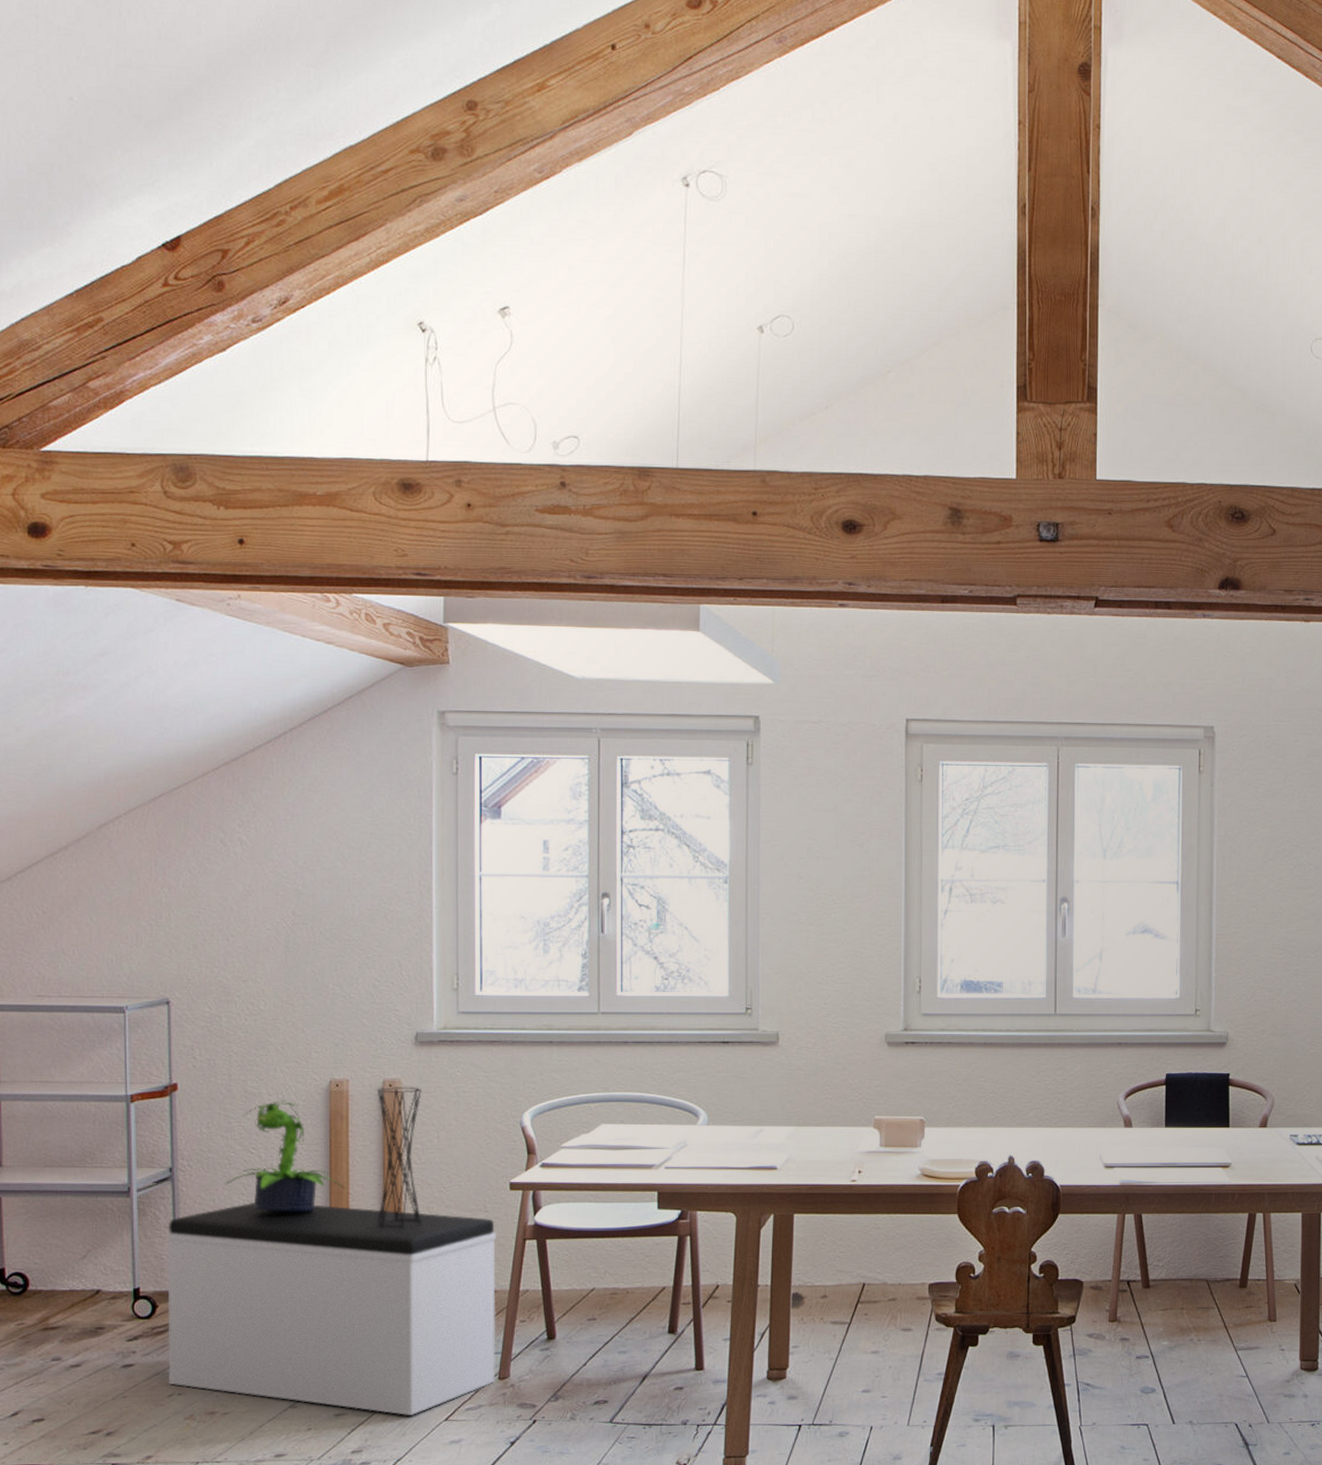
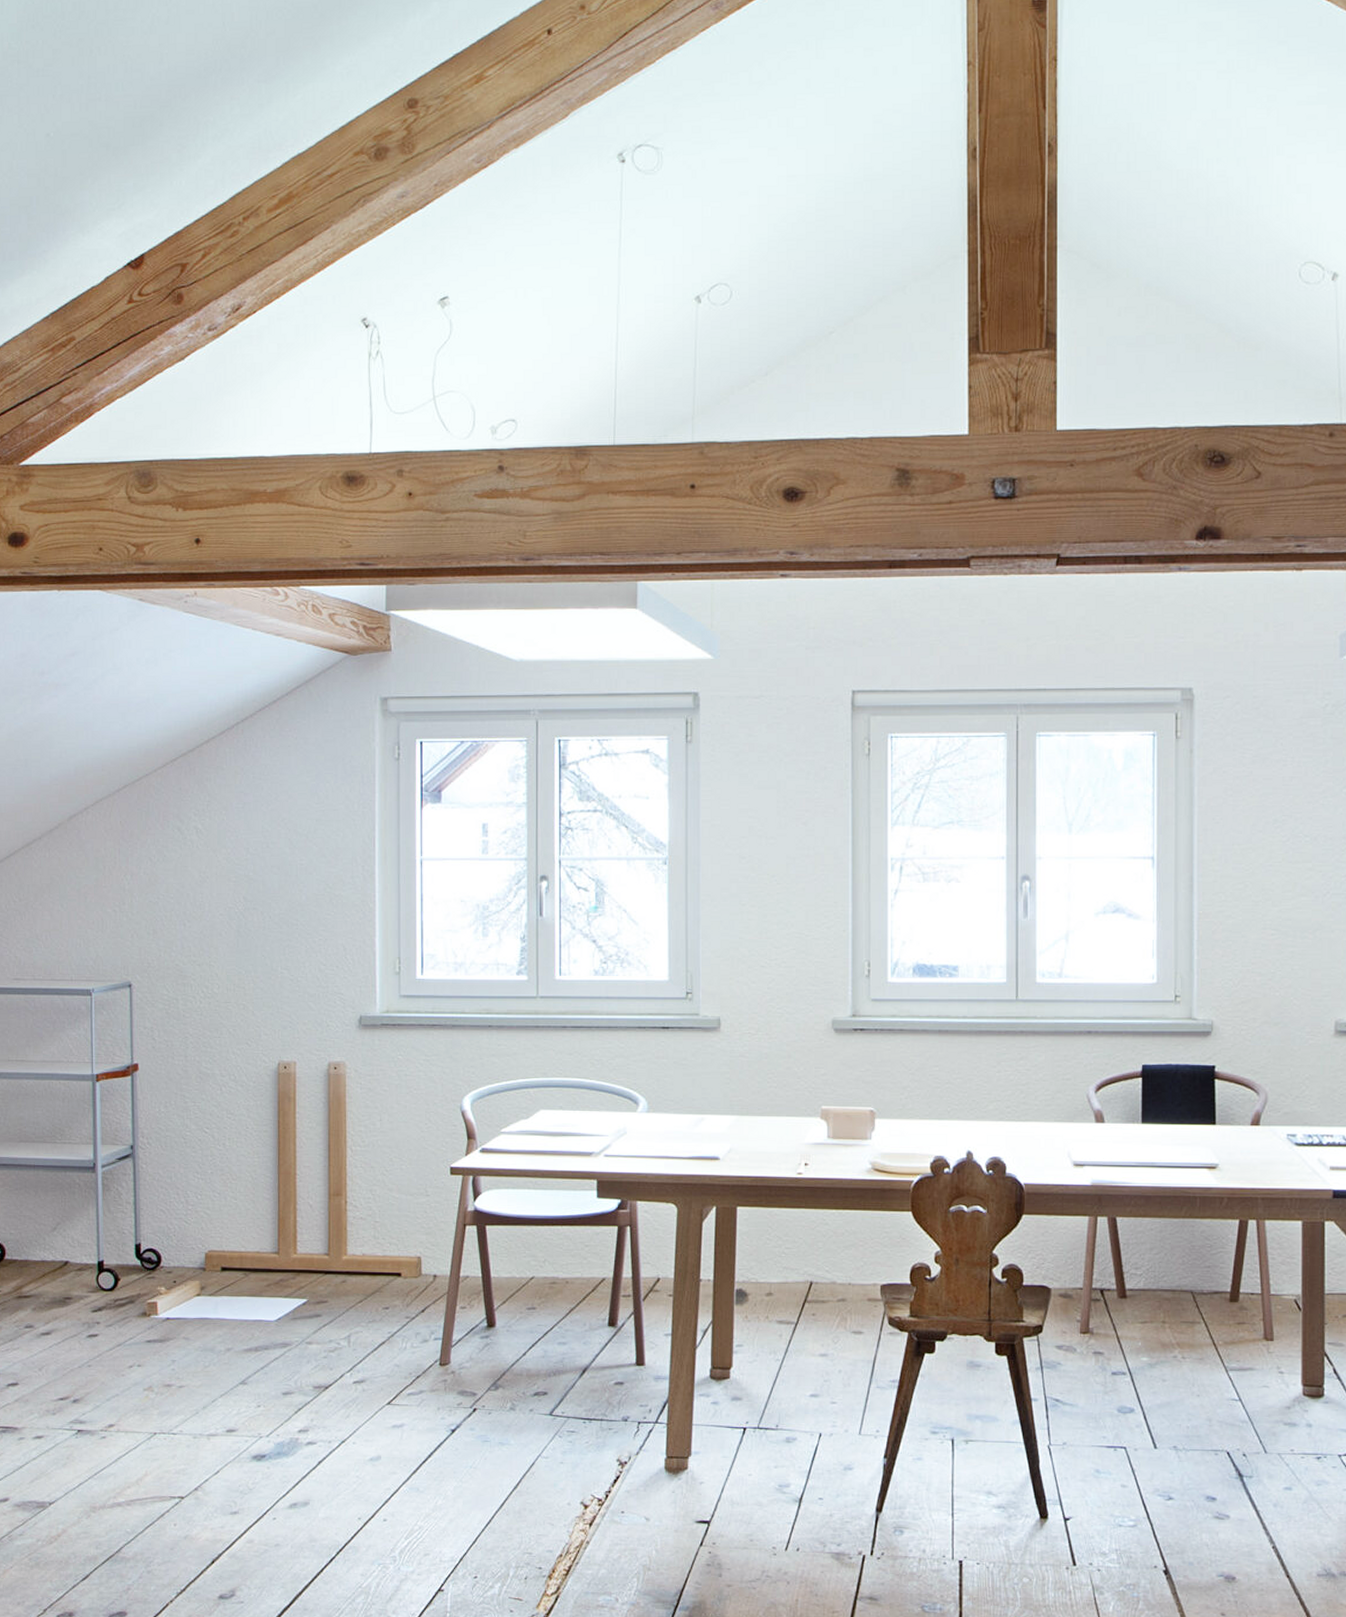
bench: present [167,1203,497,1415] -> none [128,1181,438,1397]
potted plant: present [224,1100,345,1212] -> none [180,1081,293,1191]
vase: present [377,1087,422,1228] -> none [322,1070,366,1209]

